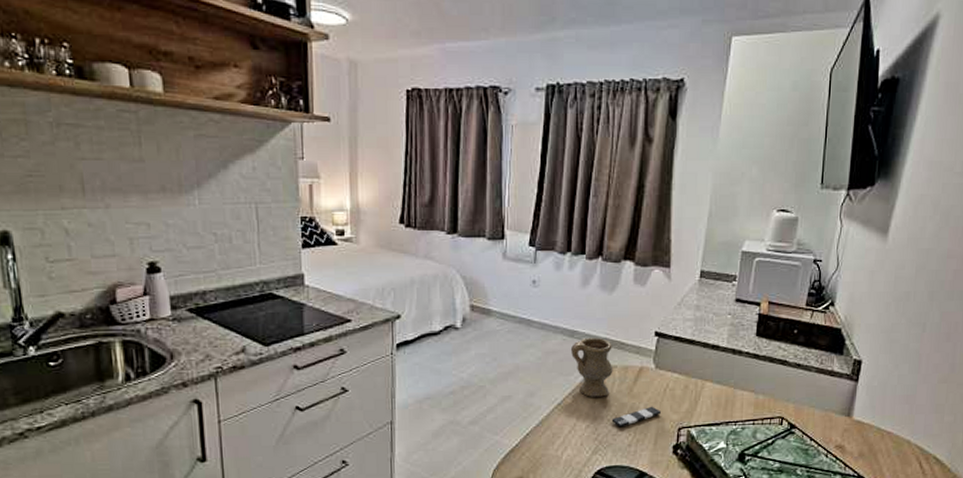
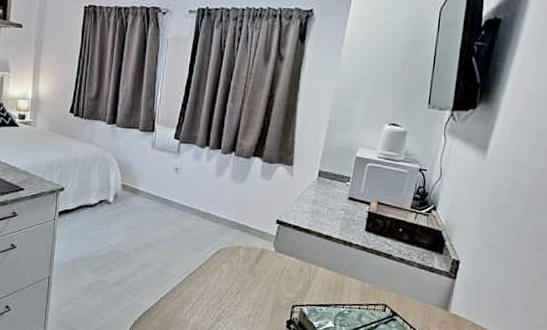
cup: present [571,337,661,428] -> none [204,219,278,300]

